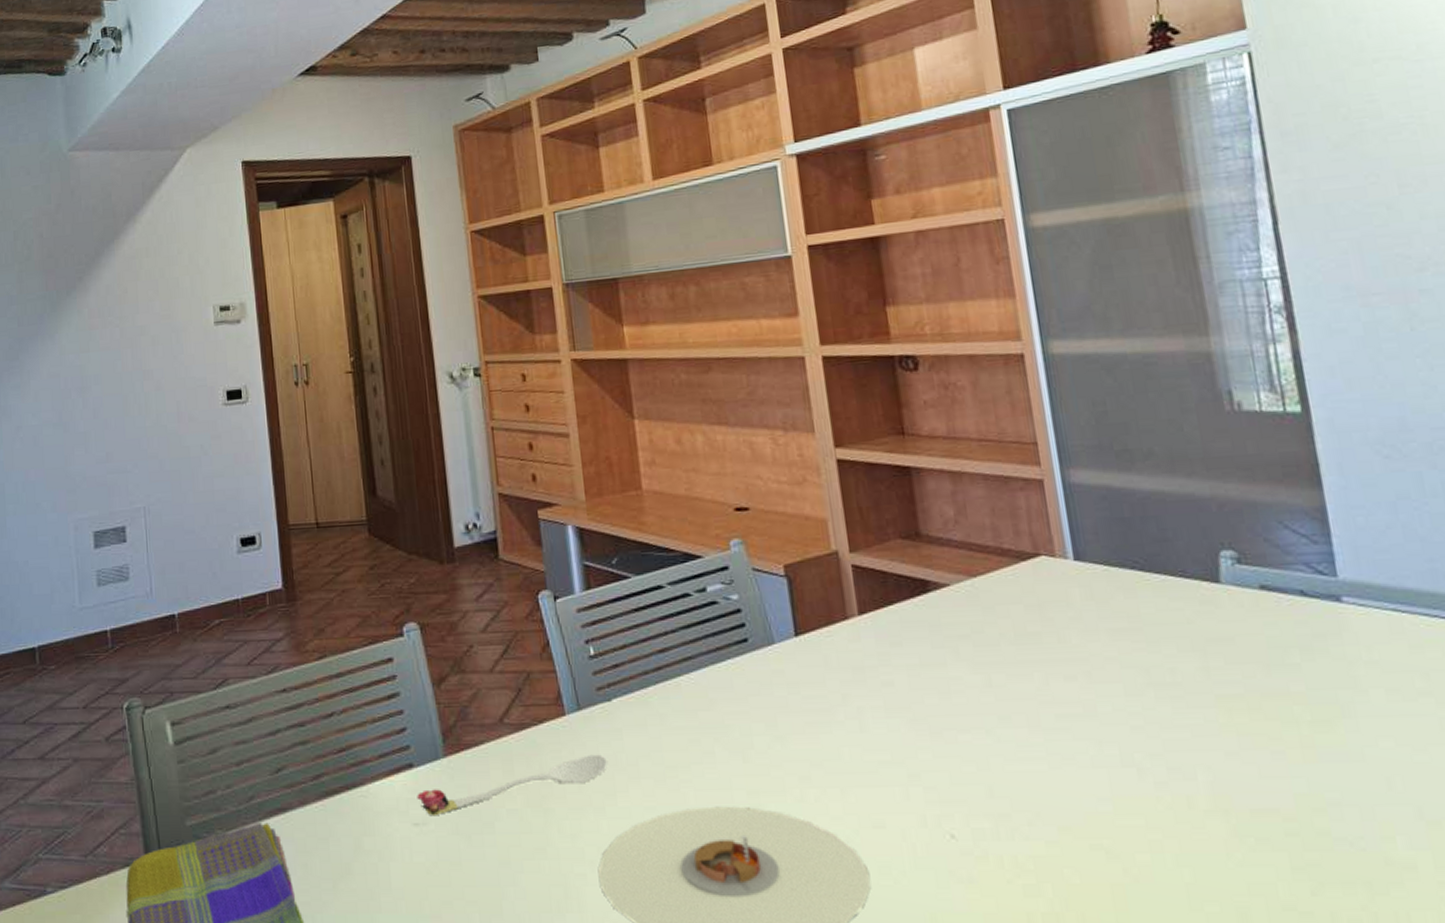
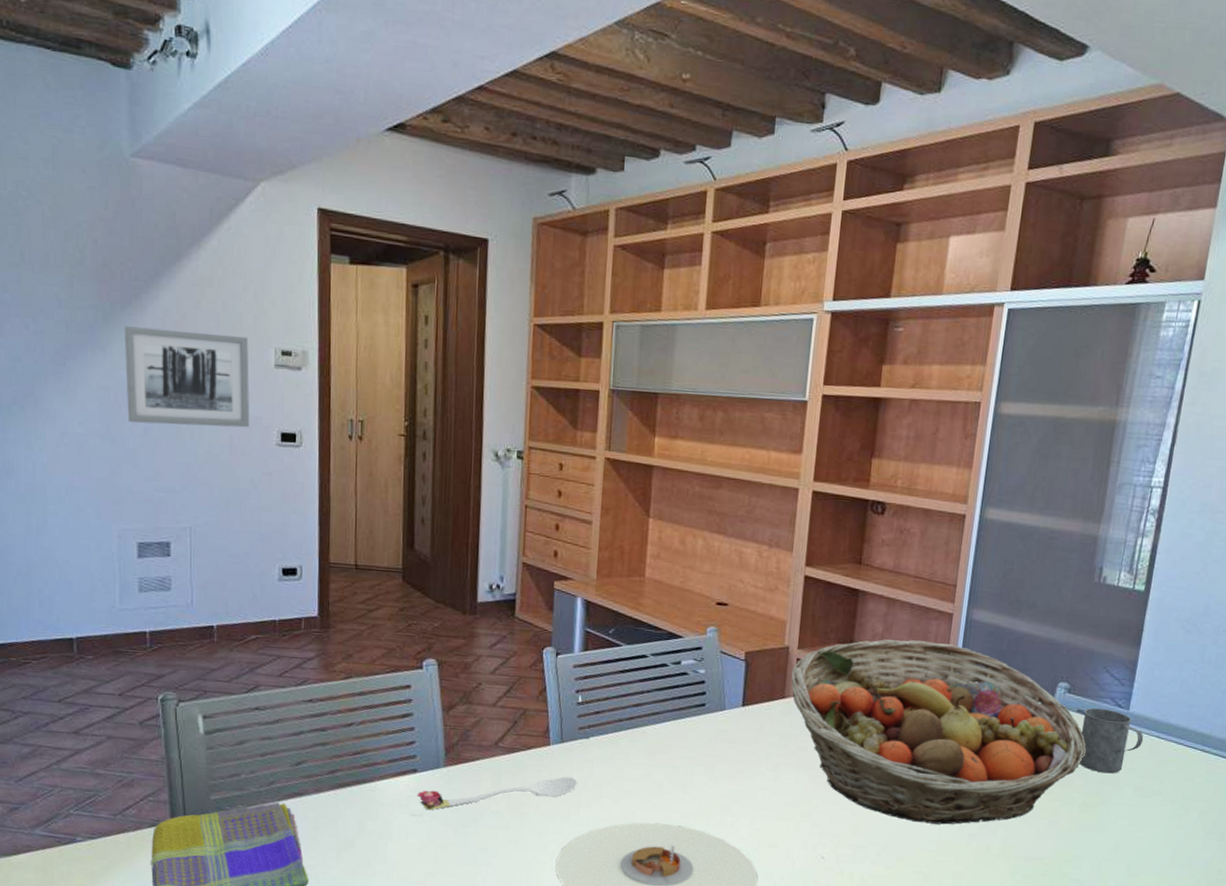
wall art: none [70,300,195,406] -> present [124,326,250,428]
fruit basket: none [848,519,1295,772] -> present [791,639,1087,825]
mug: none [1270,579,1375,672] -> present [1078,707,1144,774]

